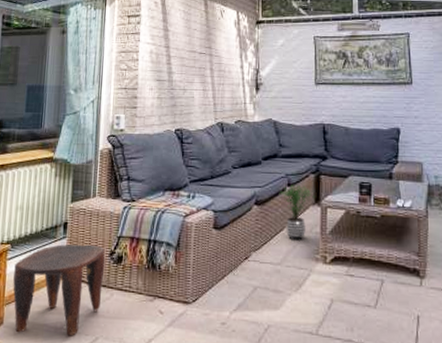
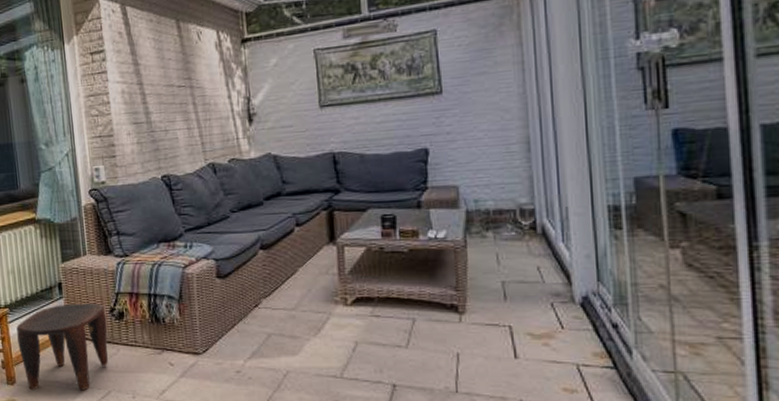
potted plant: present [279,185,316,240] -> none [286,224,330,284]

